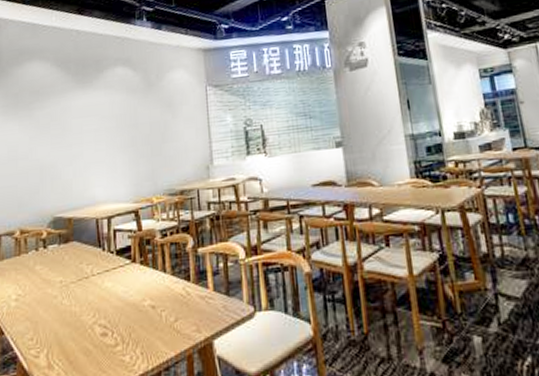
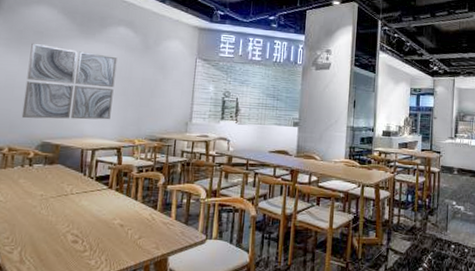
wall art: none [29,103,122,194] -> present [21,43,117,120]

